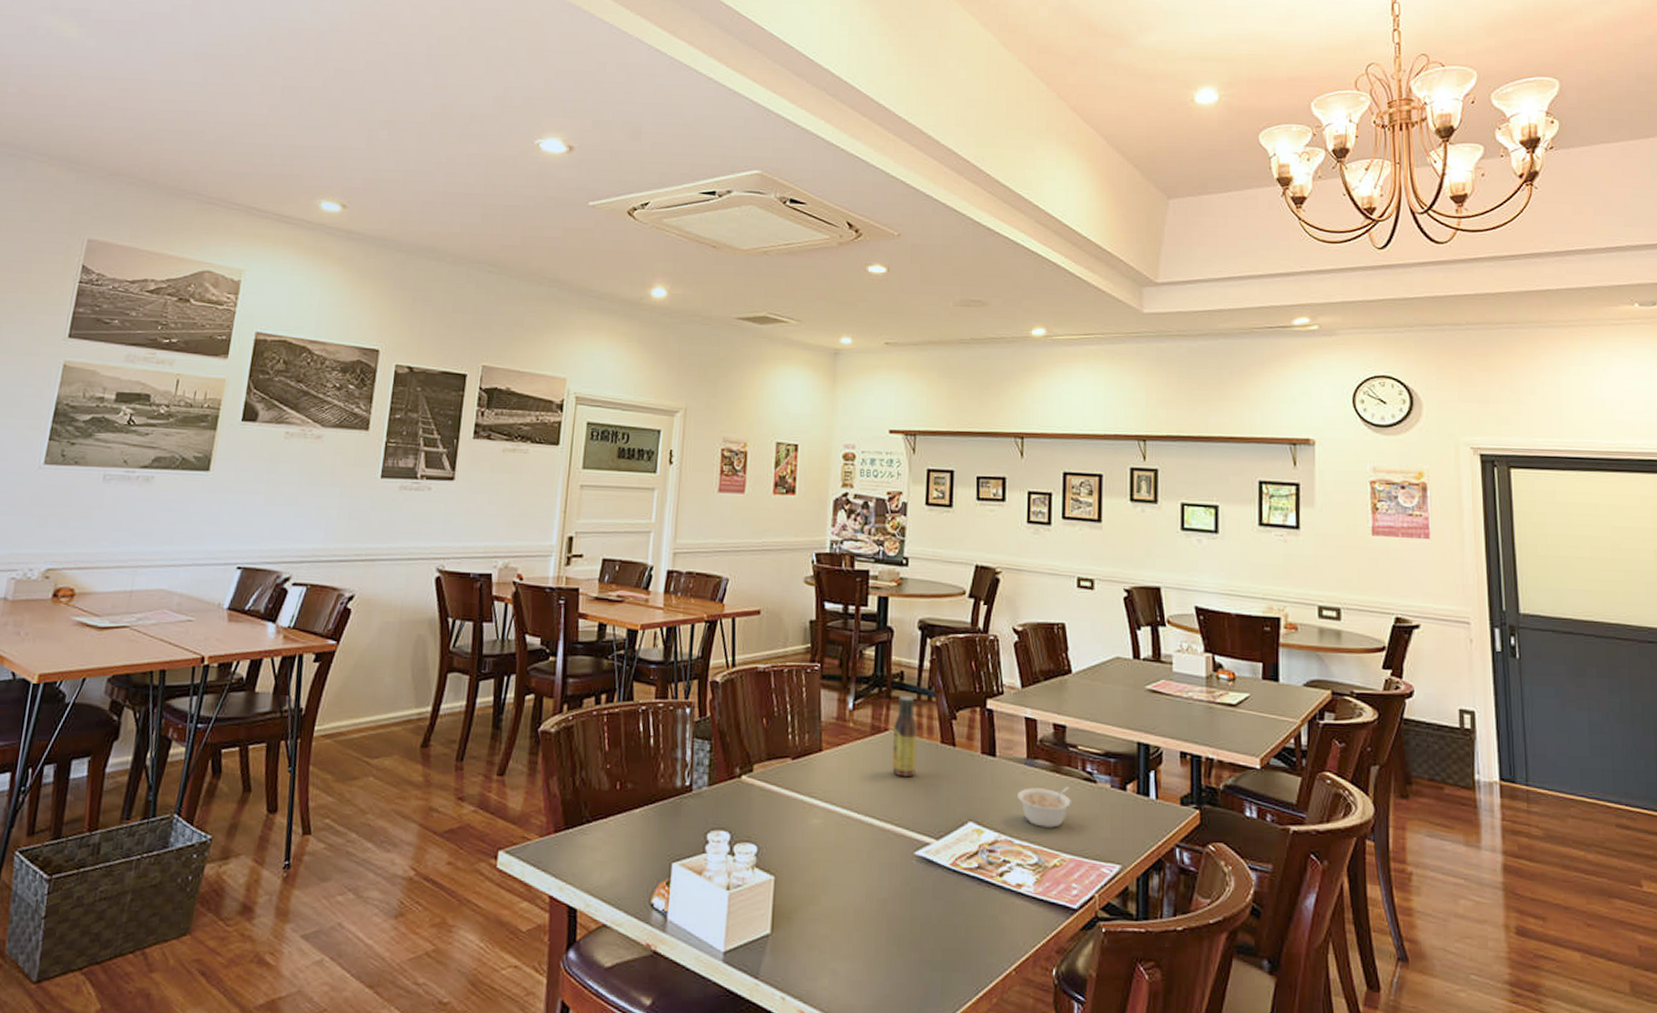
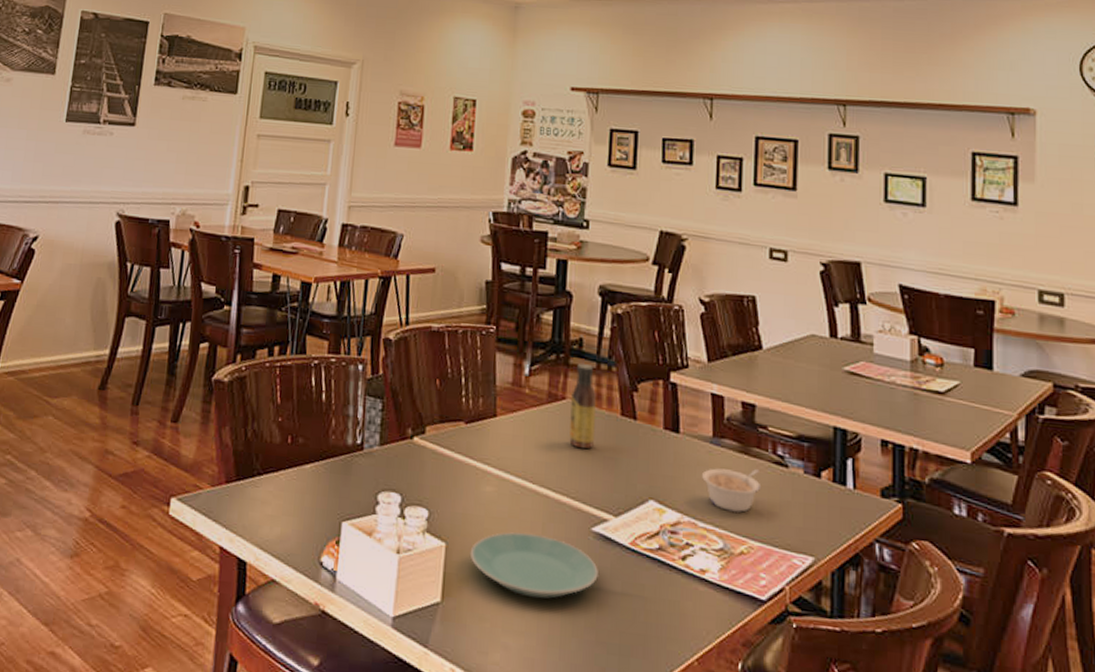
plate: none [798,861,921,923] -> present [469,532,598,599]

